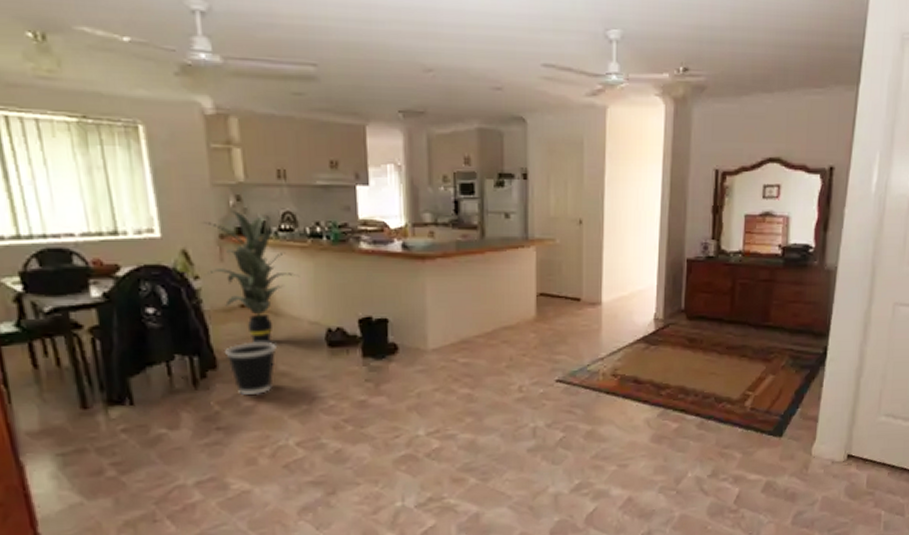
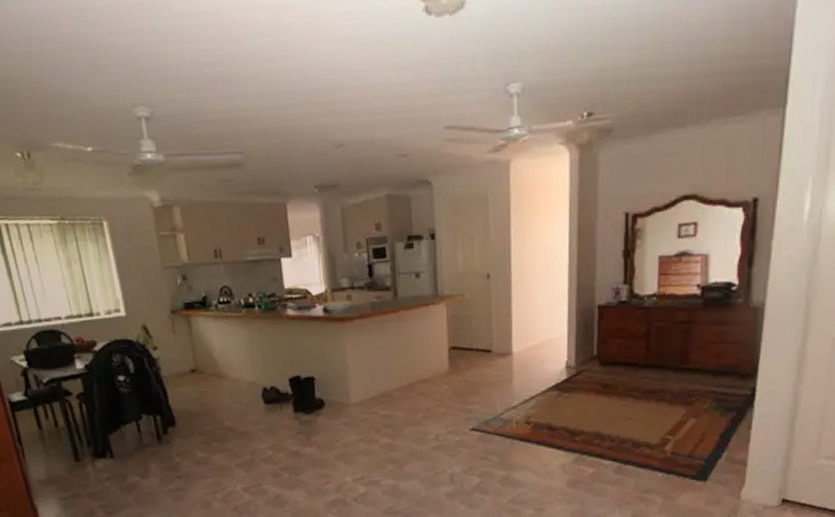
indoor plant: present [203,211,300,344] -> none [158,289,238,404]
wastebasket: present [225,342,277,395] -> none [181,402,222,448]

